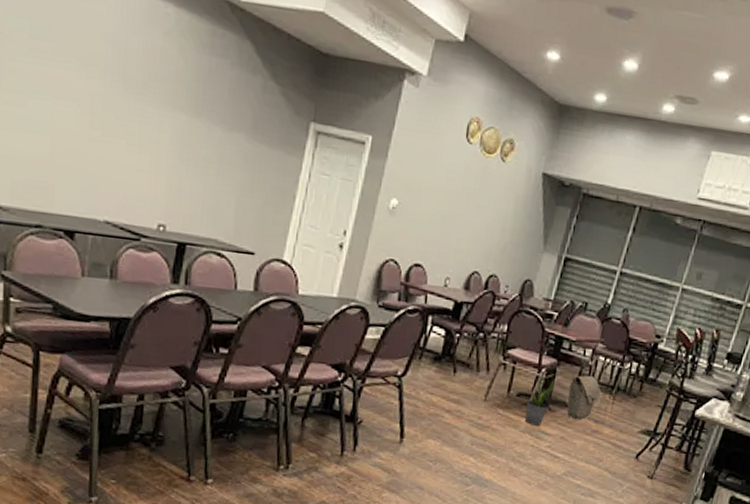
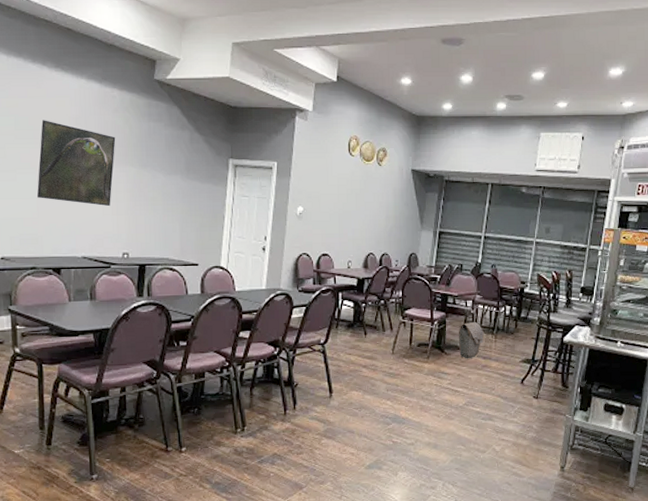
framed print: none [52,30,164,160] -> present [37,120,116,206]
potted plant: present [524,376,556,426] -> none [426,328,447,368]

